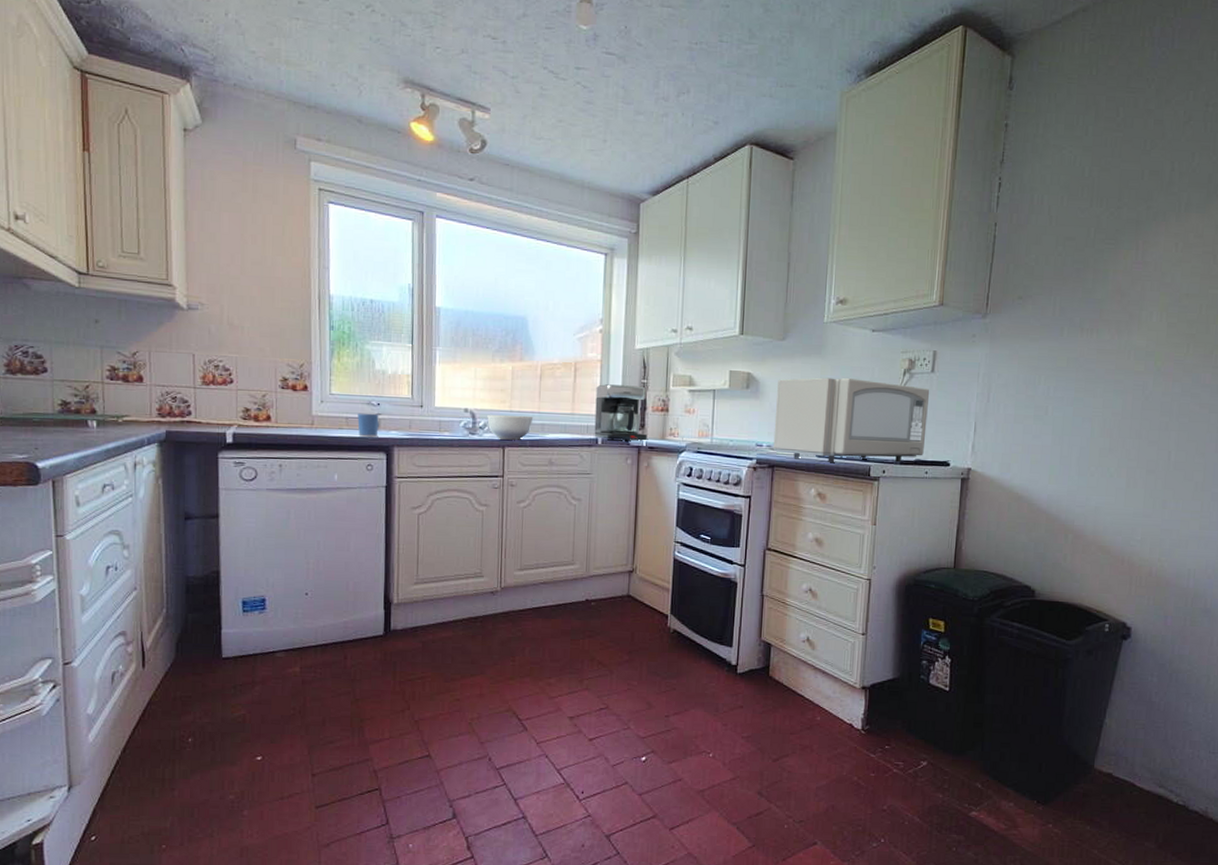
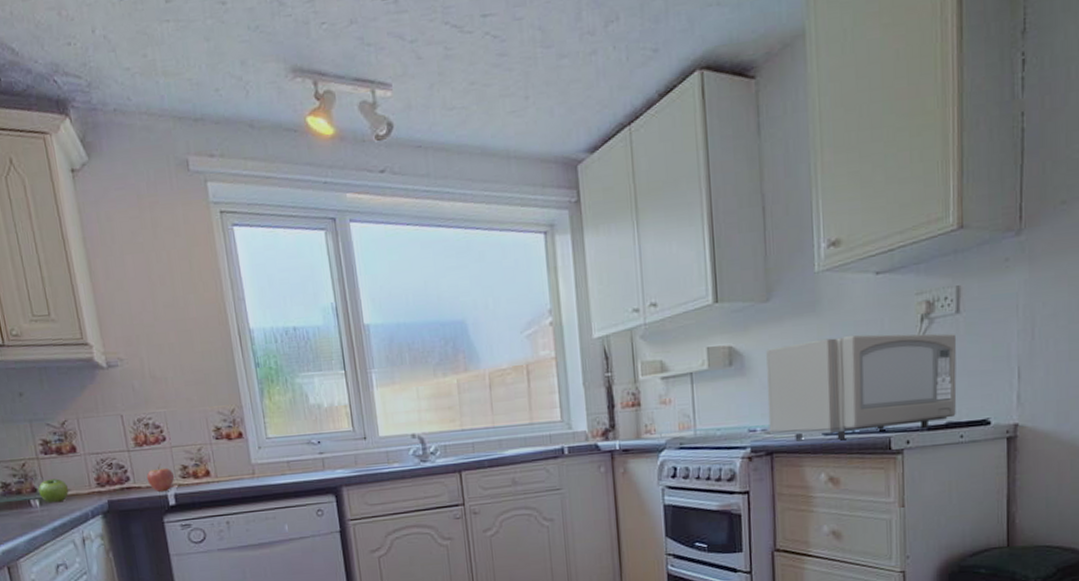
fruit: none [98,403,129,427] -> present [38,479,69,504]
fruit: none [208,402,236,430] -> present [146,463,175,493]
mug: present [357,413,379,437] -> none [299,453,323,480]
bowl: present [487,414,534,440] -> none [437,433,489,463]
coffee maker: present [594,384,647,441] -> none [554,380,620,448]

